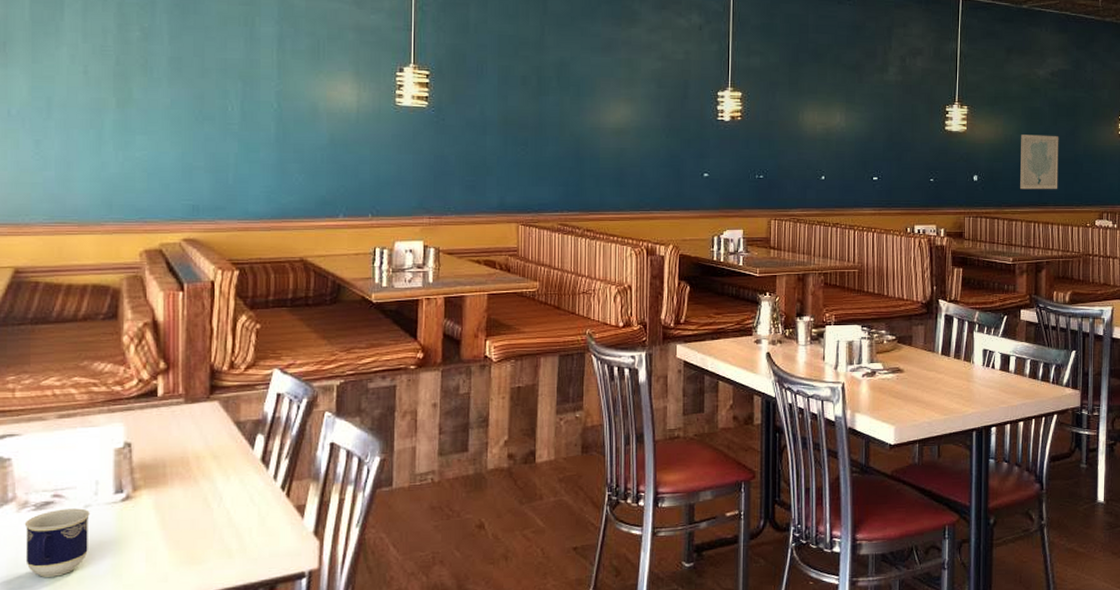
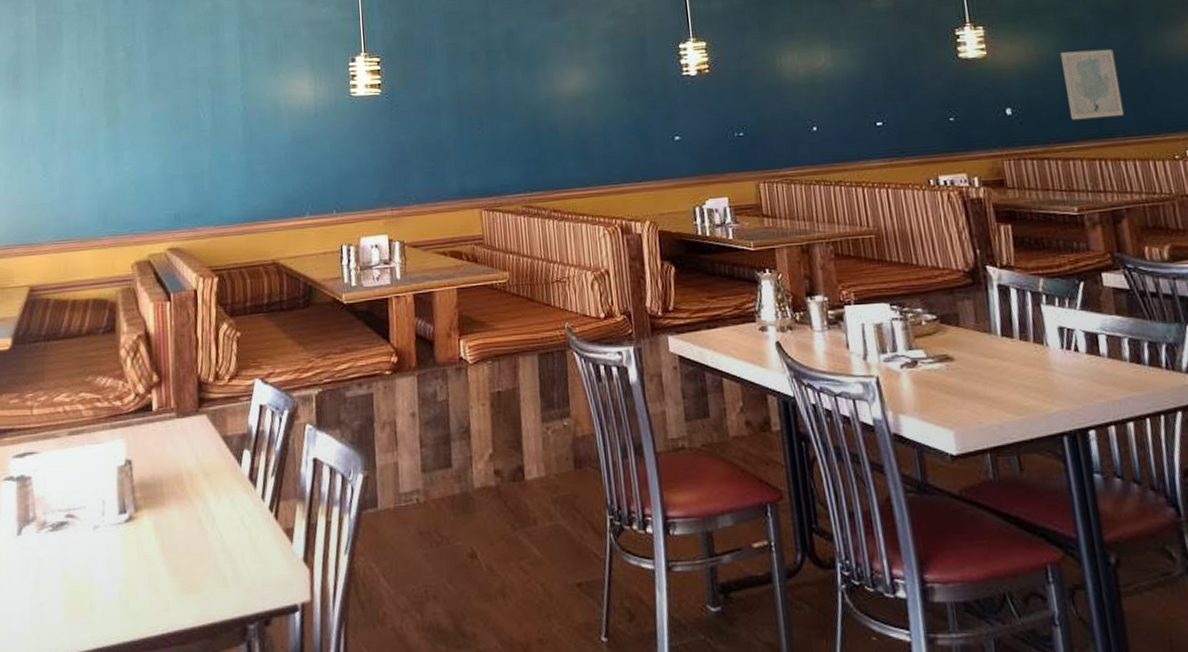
cup: present [24,508,90,577] -> none [43,529,98,602]

